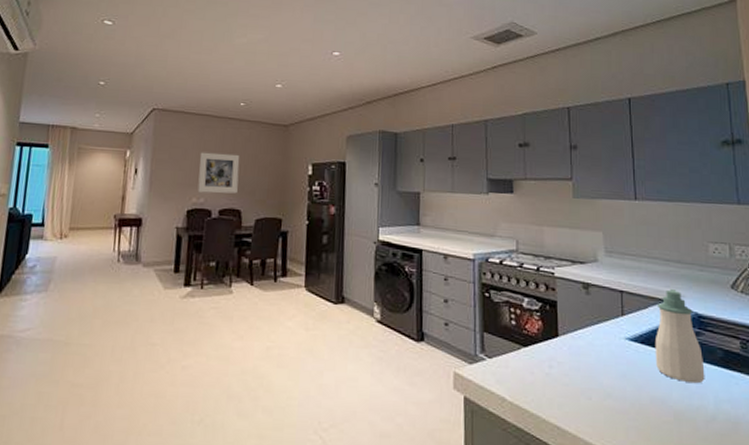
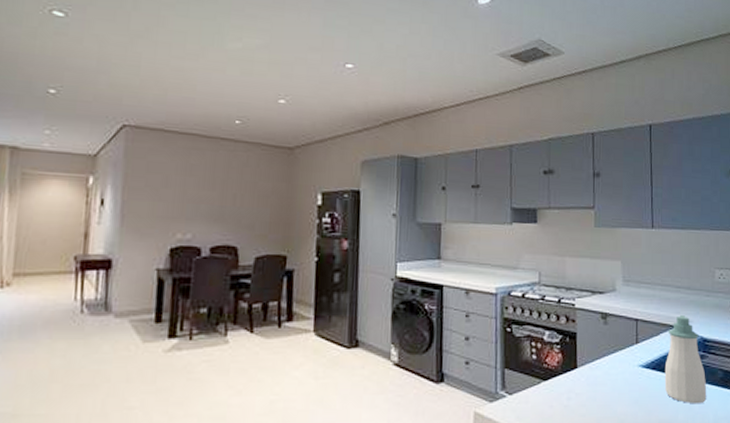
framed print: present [197,152,240,194] -> none [183,178,236,228]

